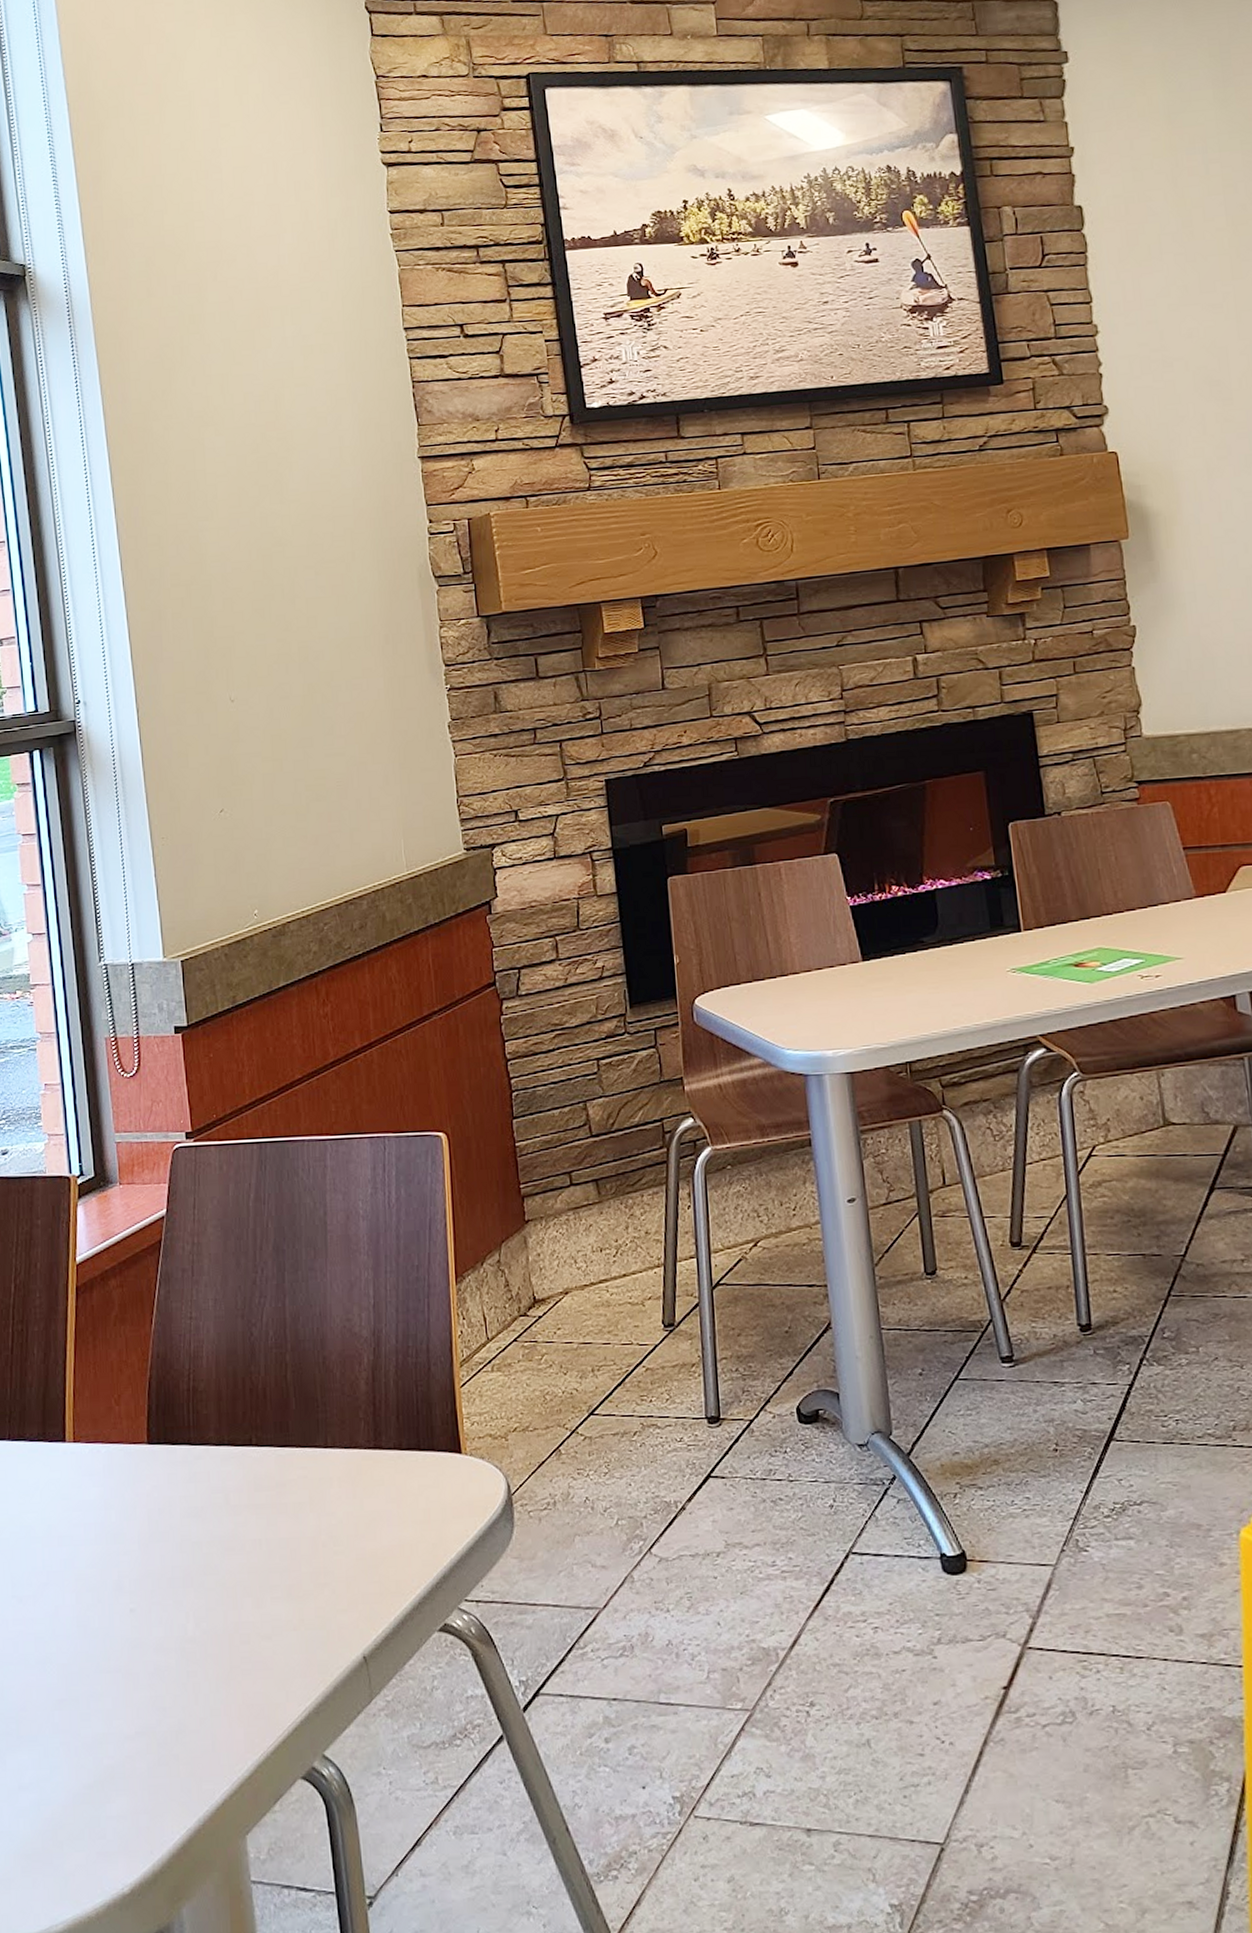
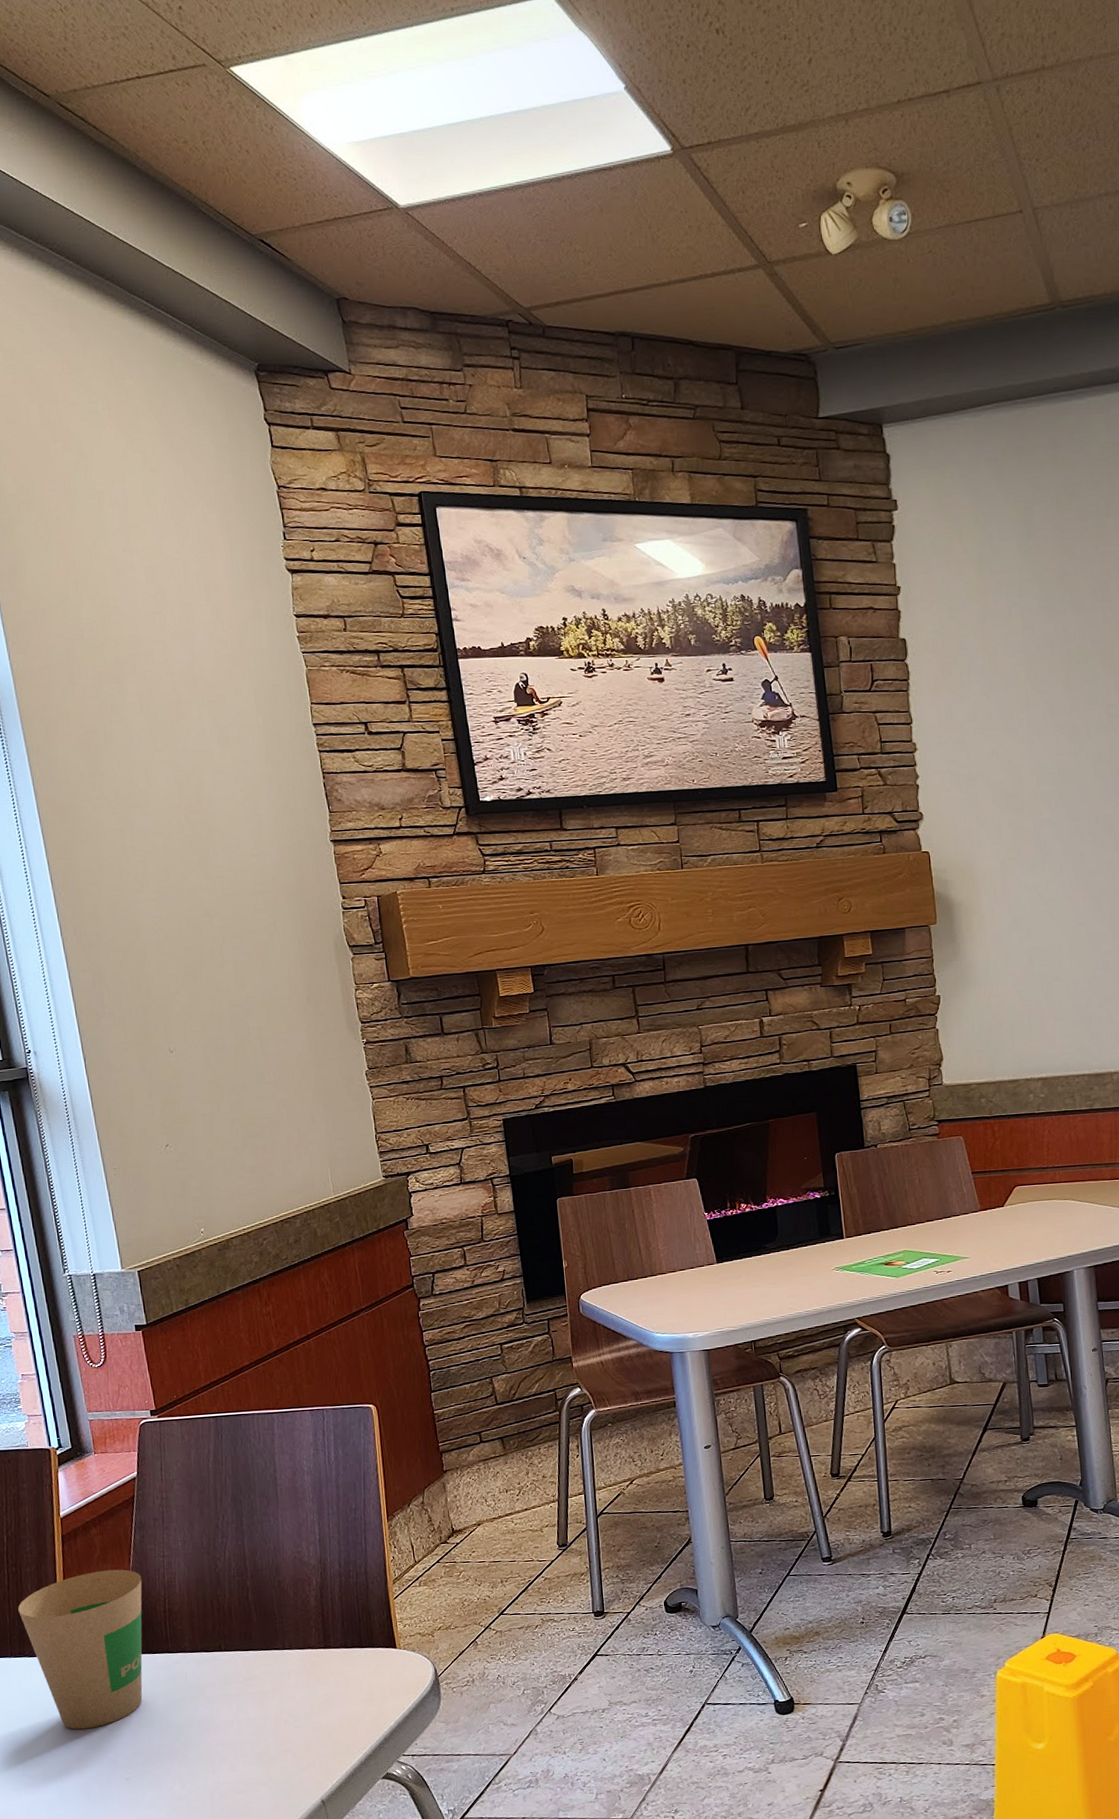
paper cup: none [21,1332,165,1540] -> present [18,1569,143,1730]

